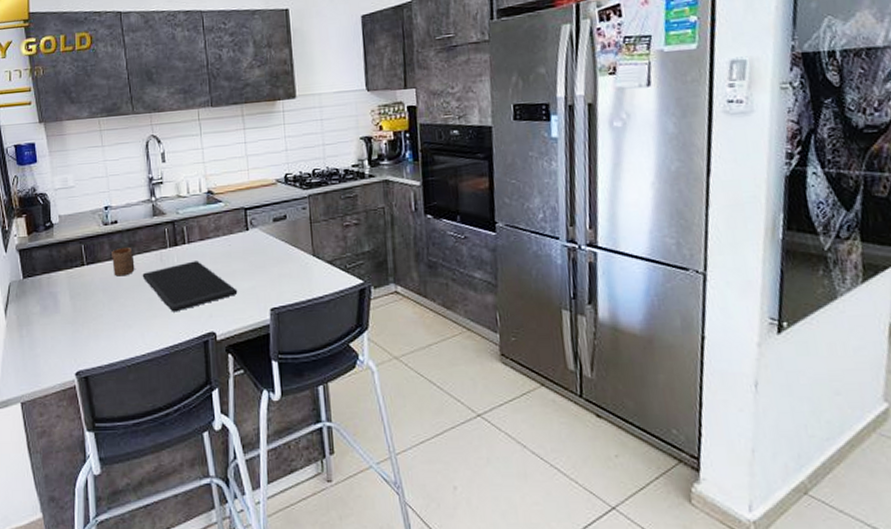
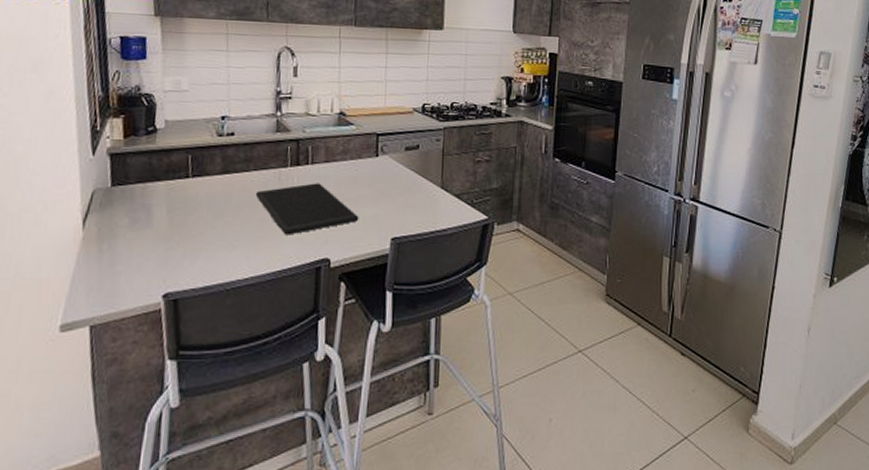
cup: present [112,247,135,277] -> none [222,161,249,193]

